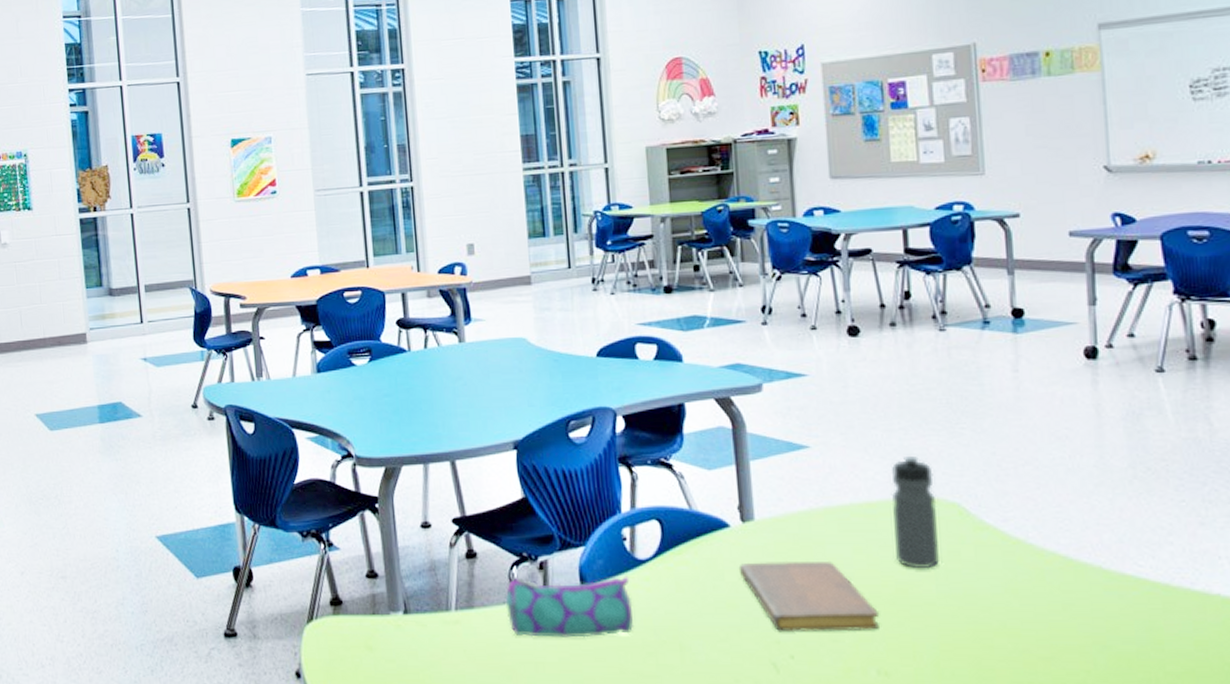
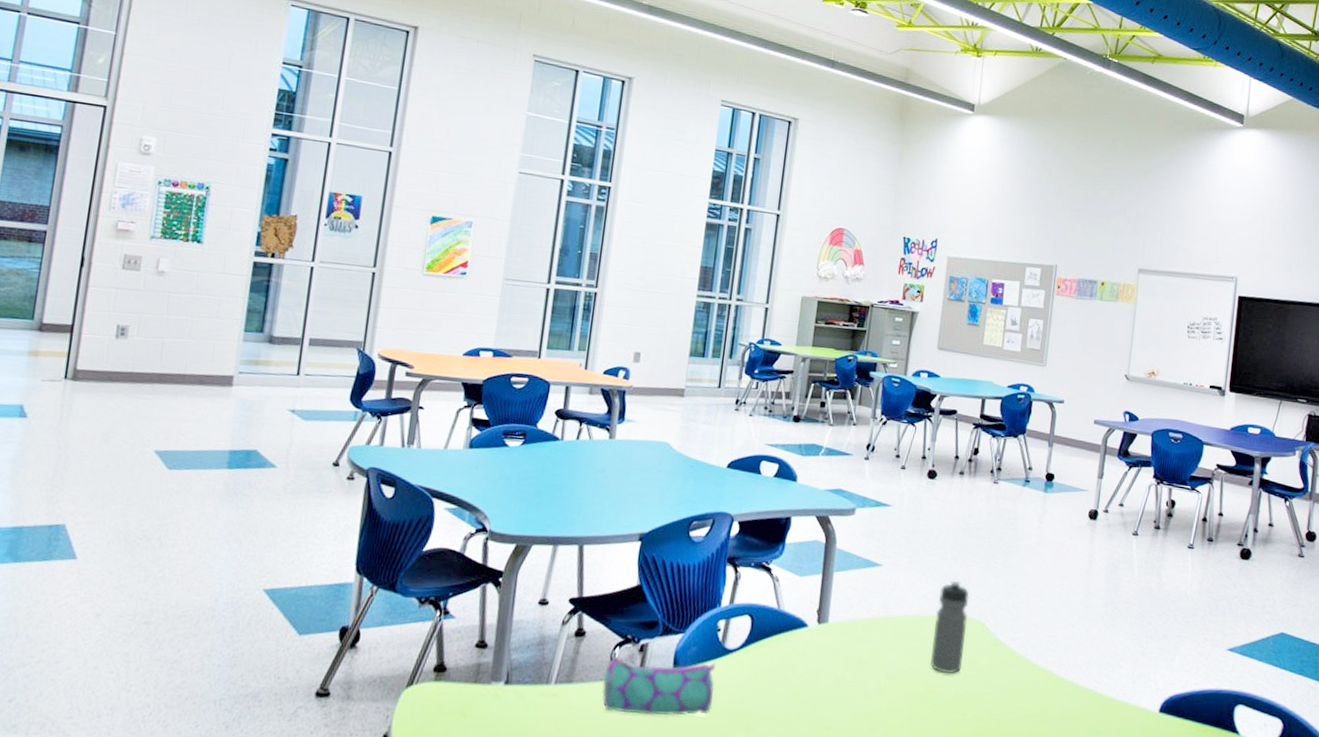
notebook: present [738,562,880,632] -> none [807,658,910,723]

